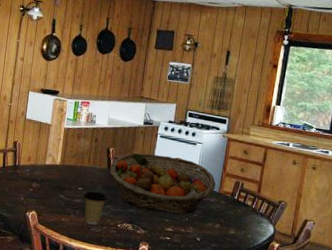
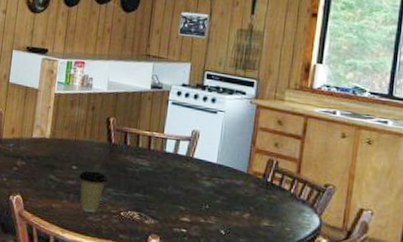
fruit basket: present [109,152,216,215] -> none [109,123,244,201]

